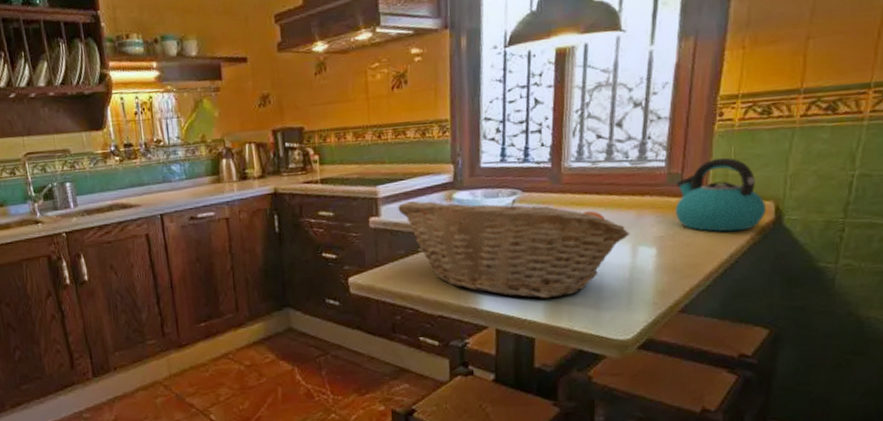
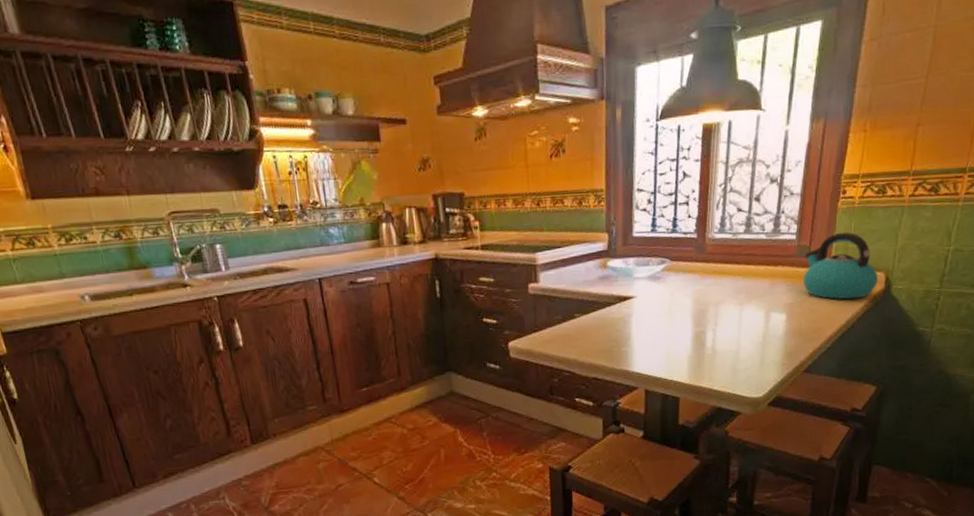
fruit basket: present [398,198,631,299] -> none [556,267,765,361]

